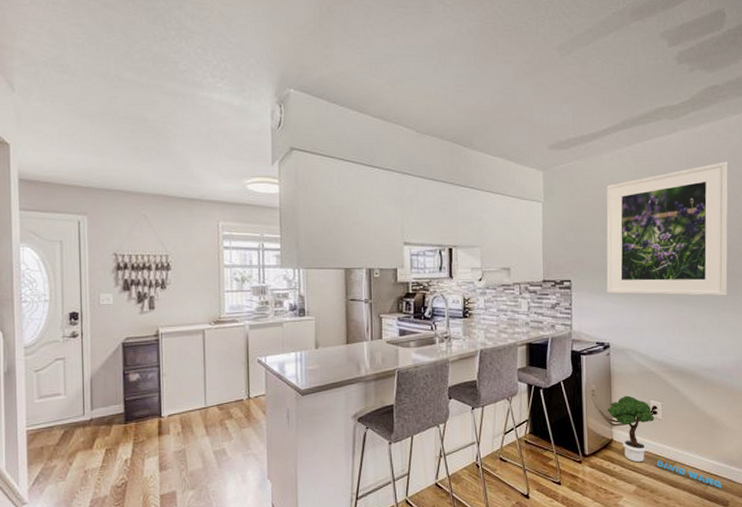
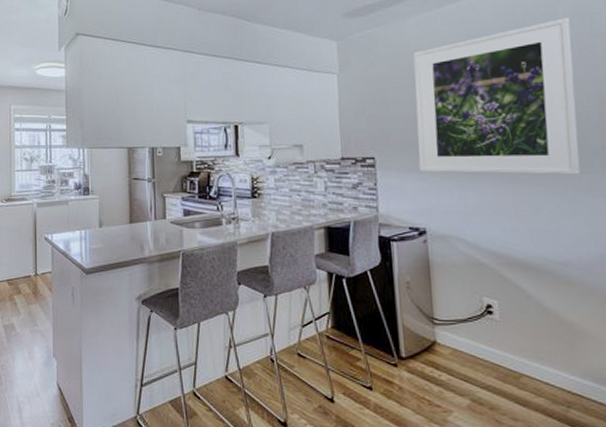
potted tree: present [607,395,722,489] -> none [427,290,591,414]

